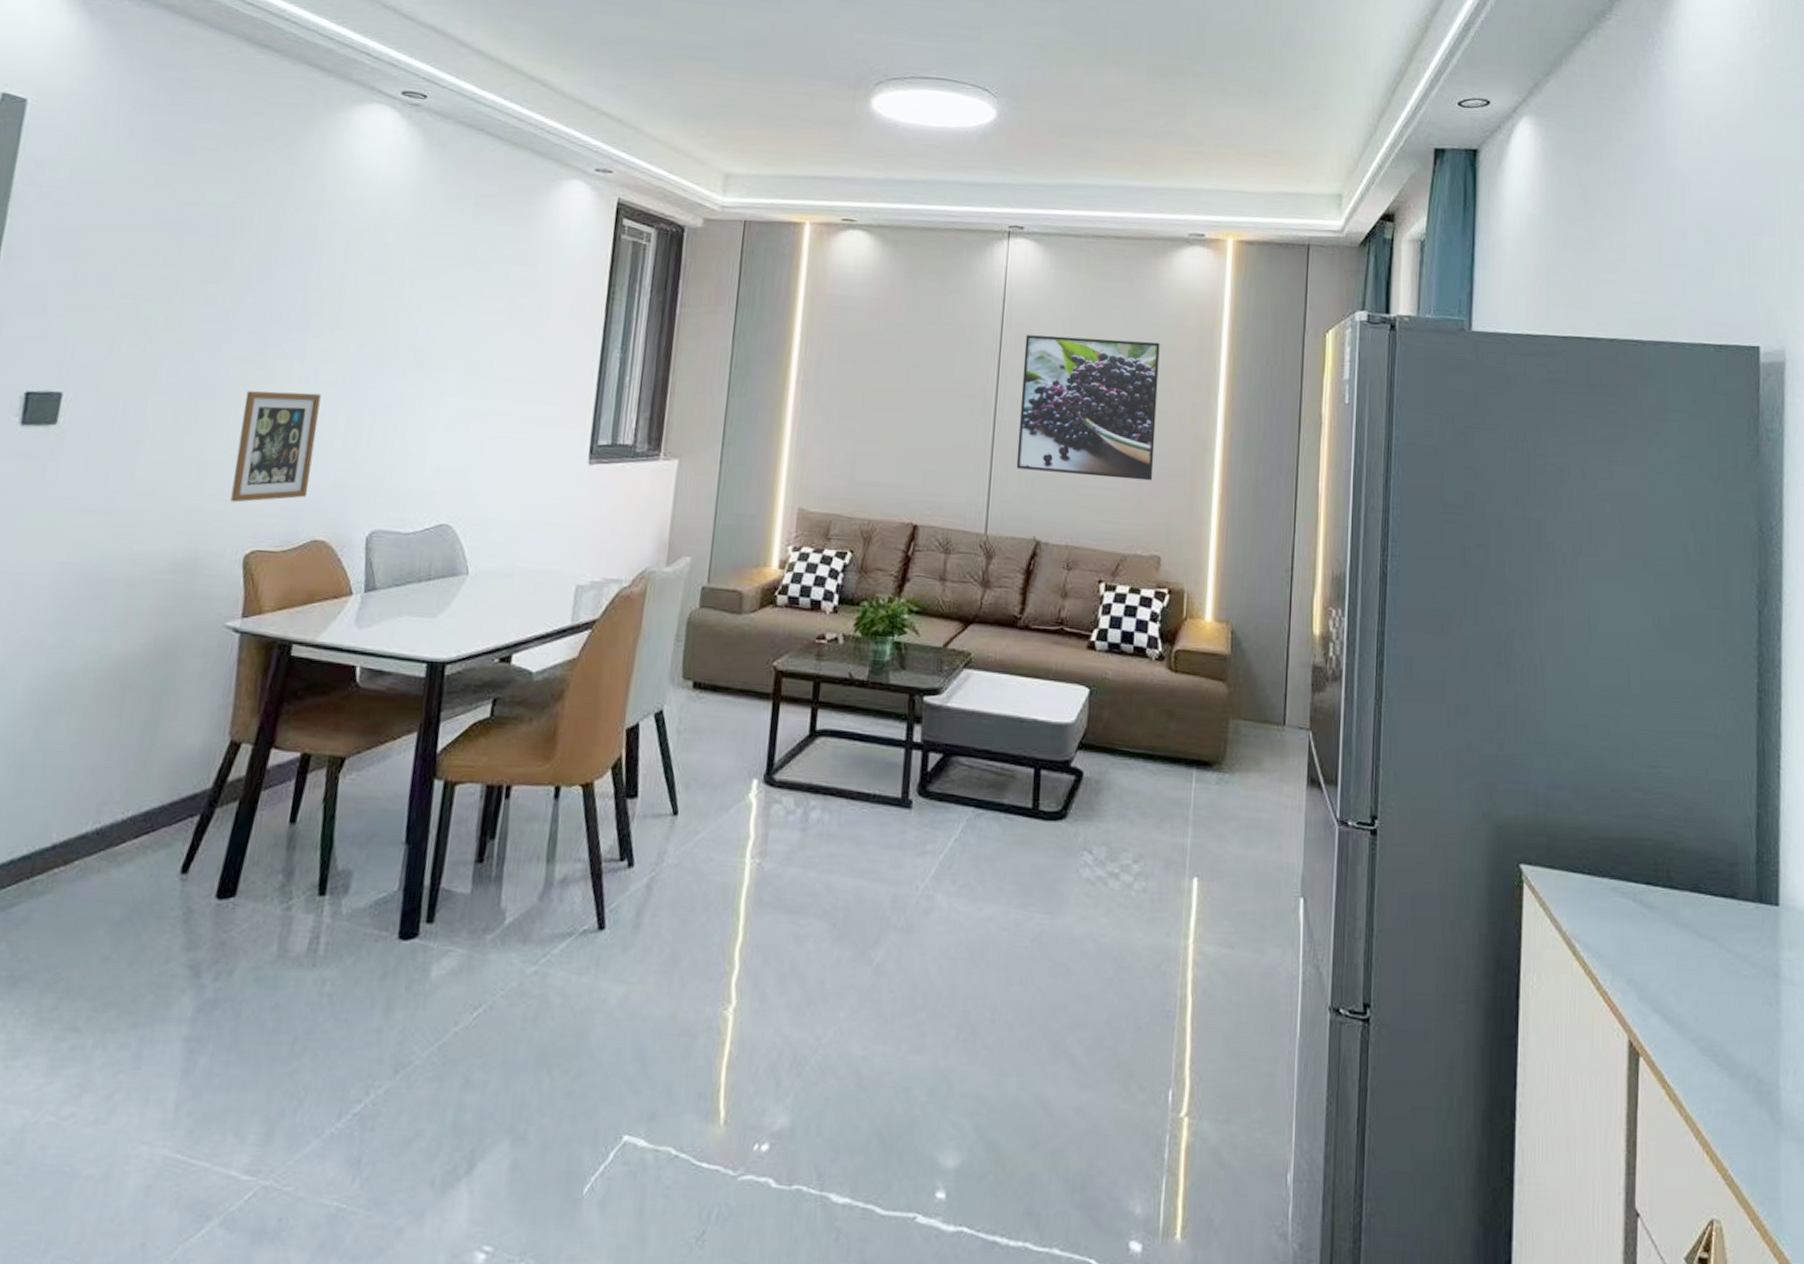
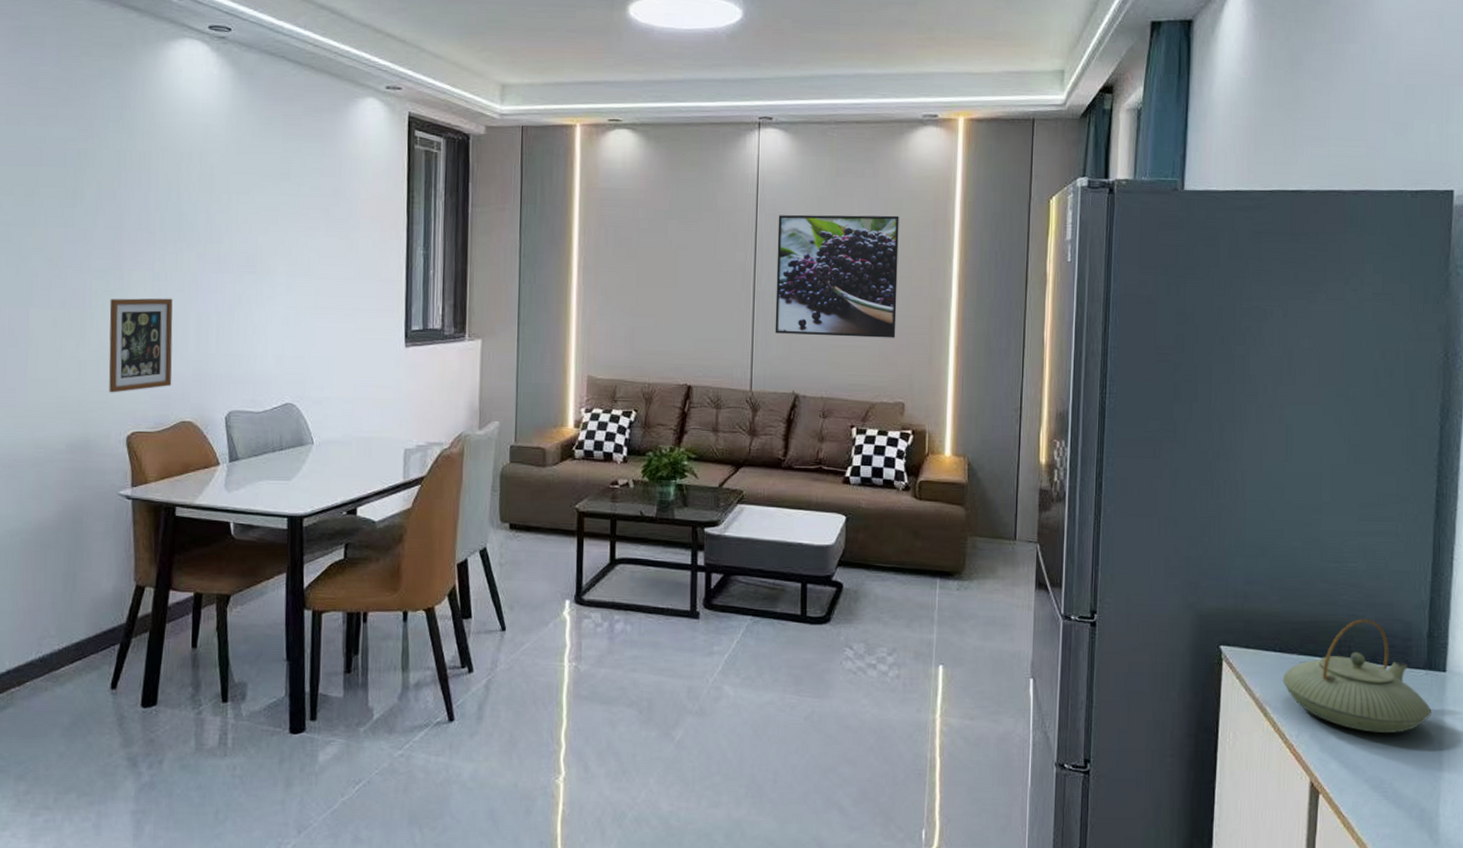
teapot: none [1592,837,1765,981] -> present [1282,619,1432,733]

